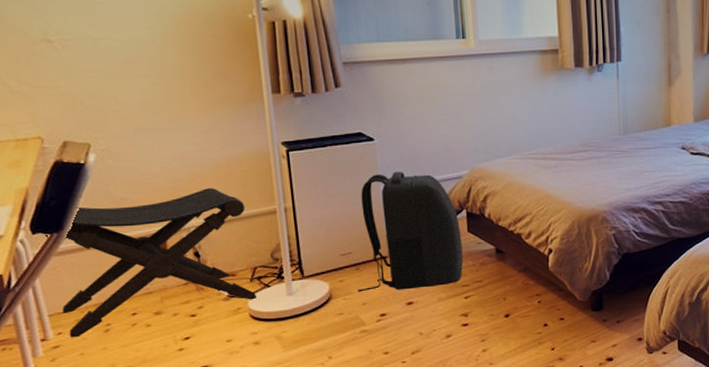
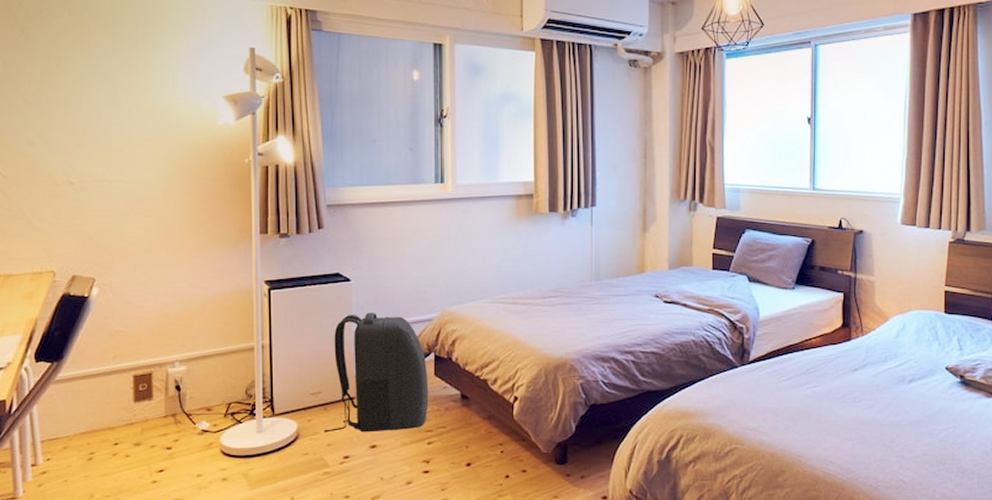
footstool: present [43,187,257,338] -> none [45,322,228,465]

